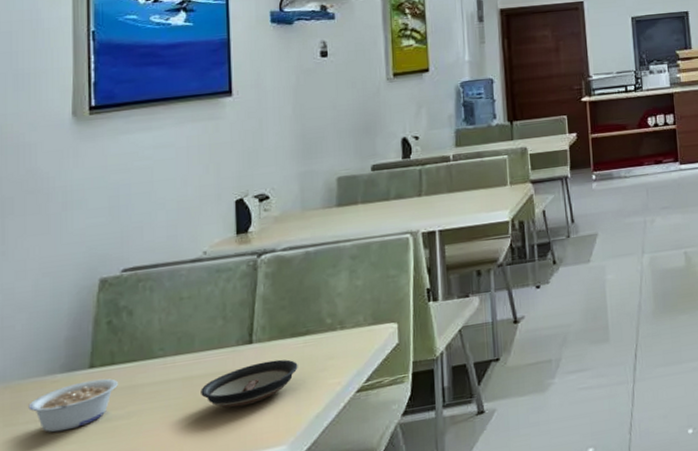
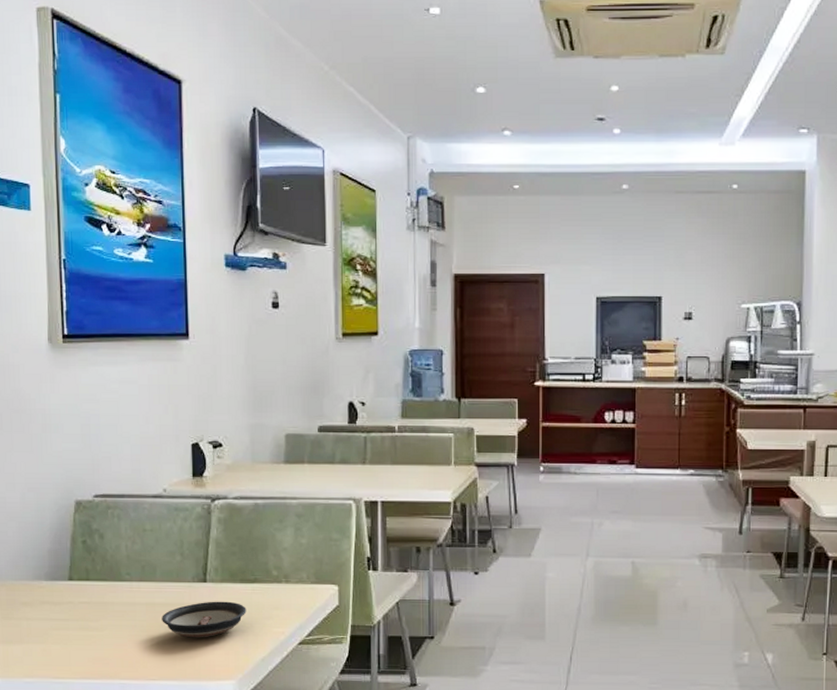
legume: present [28,378,118,433] -> none [21,591,92,632]

